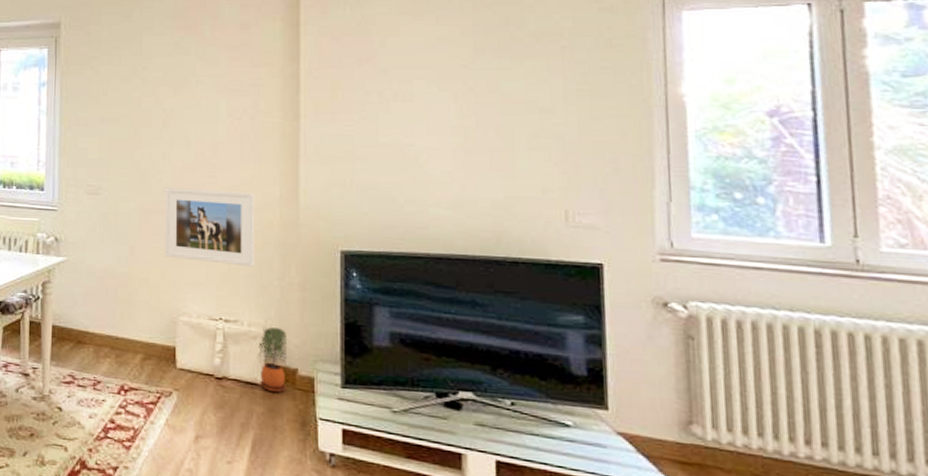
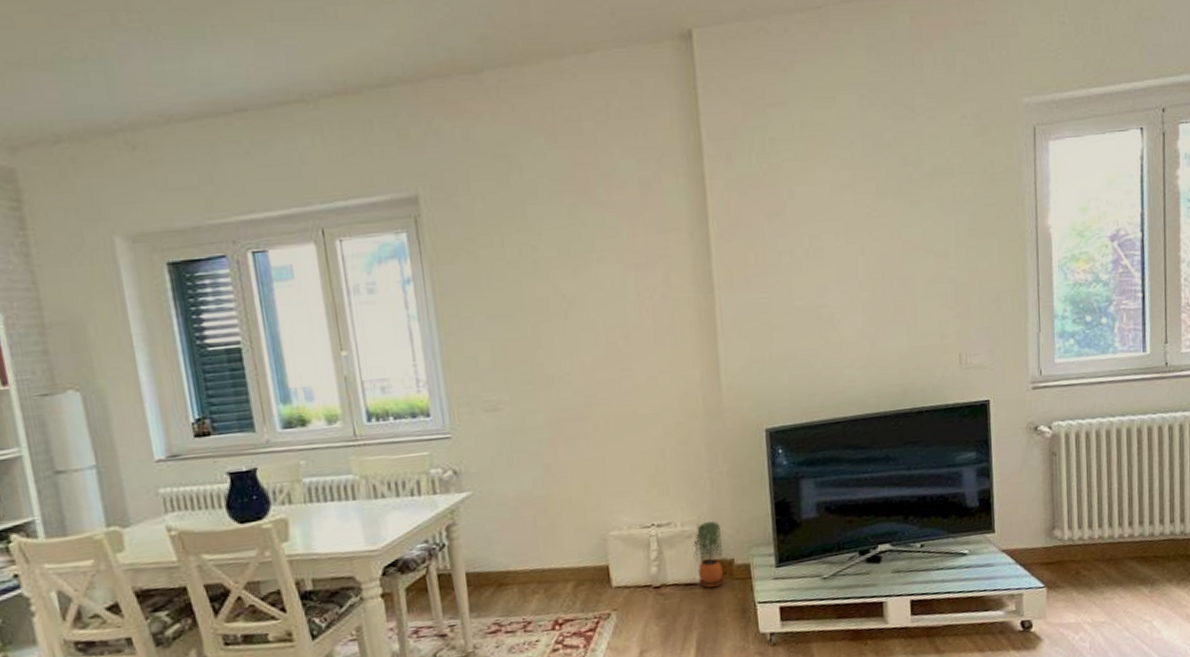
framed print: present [164,187,255,267] -> none [576,381,681,469]

